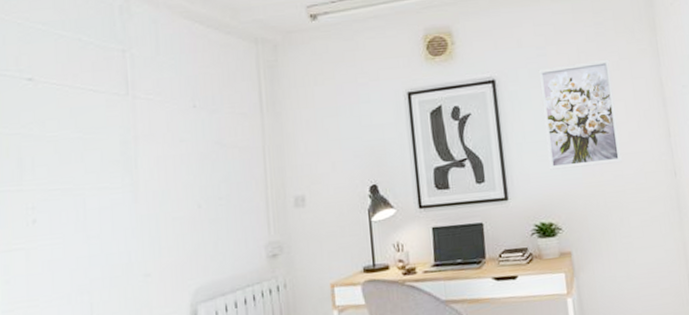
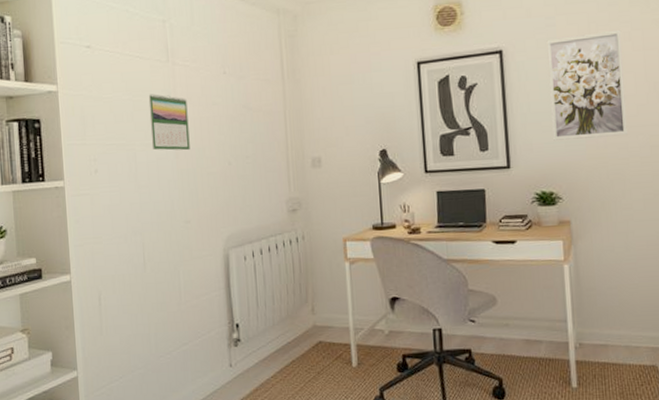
calendar: none [102,131,152,194] -> present [148,94,190,151]

